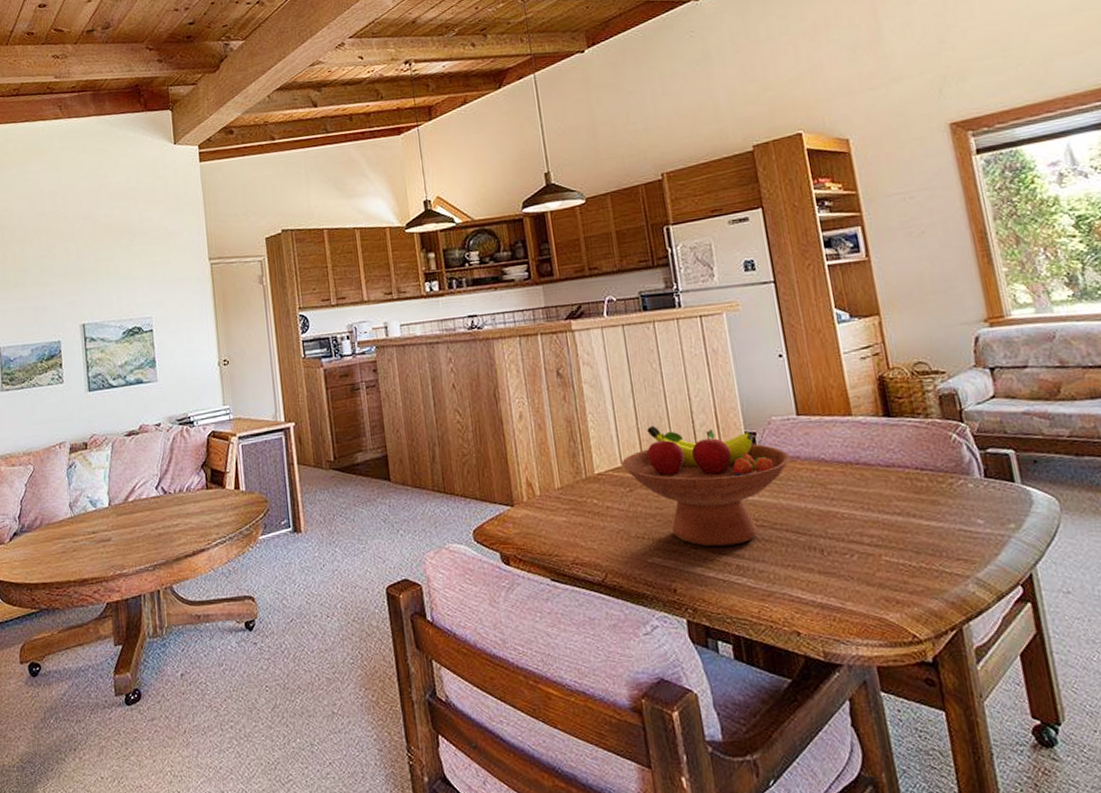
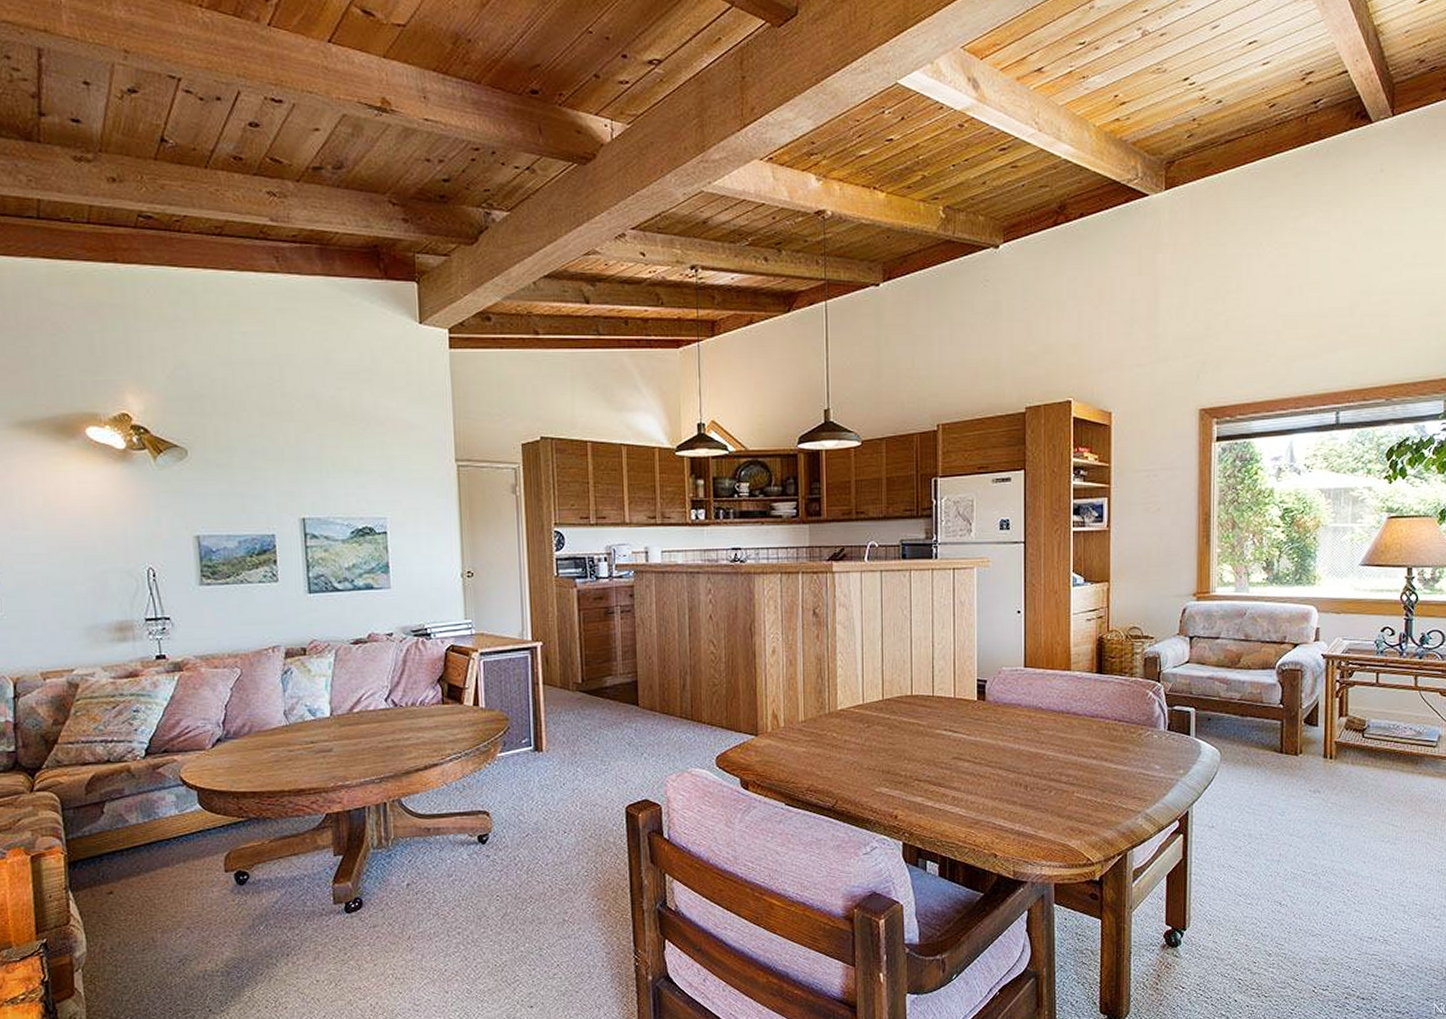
fruit bowl: present [621,425,791,547] -> none [863,668,1013,780]

